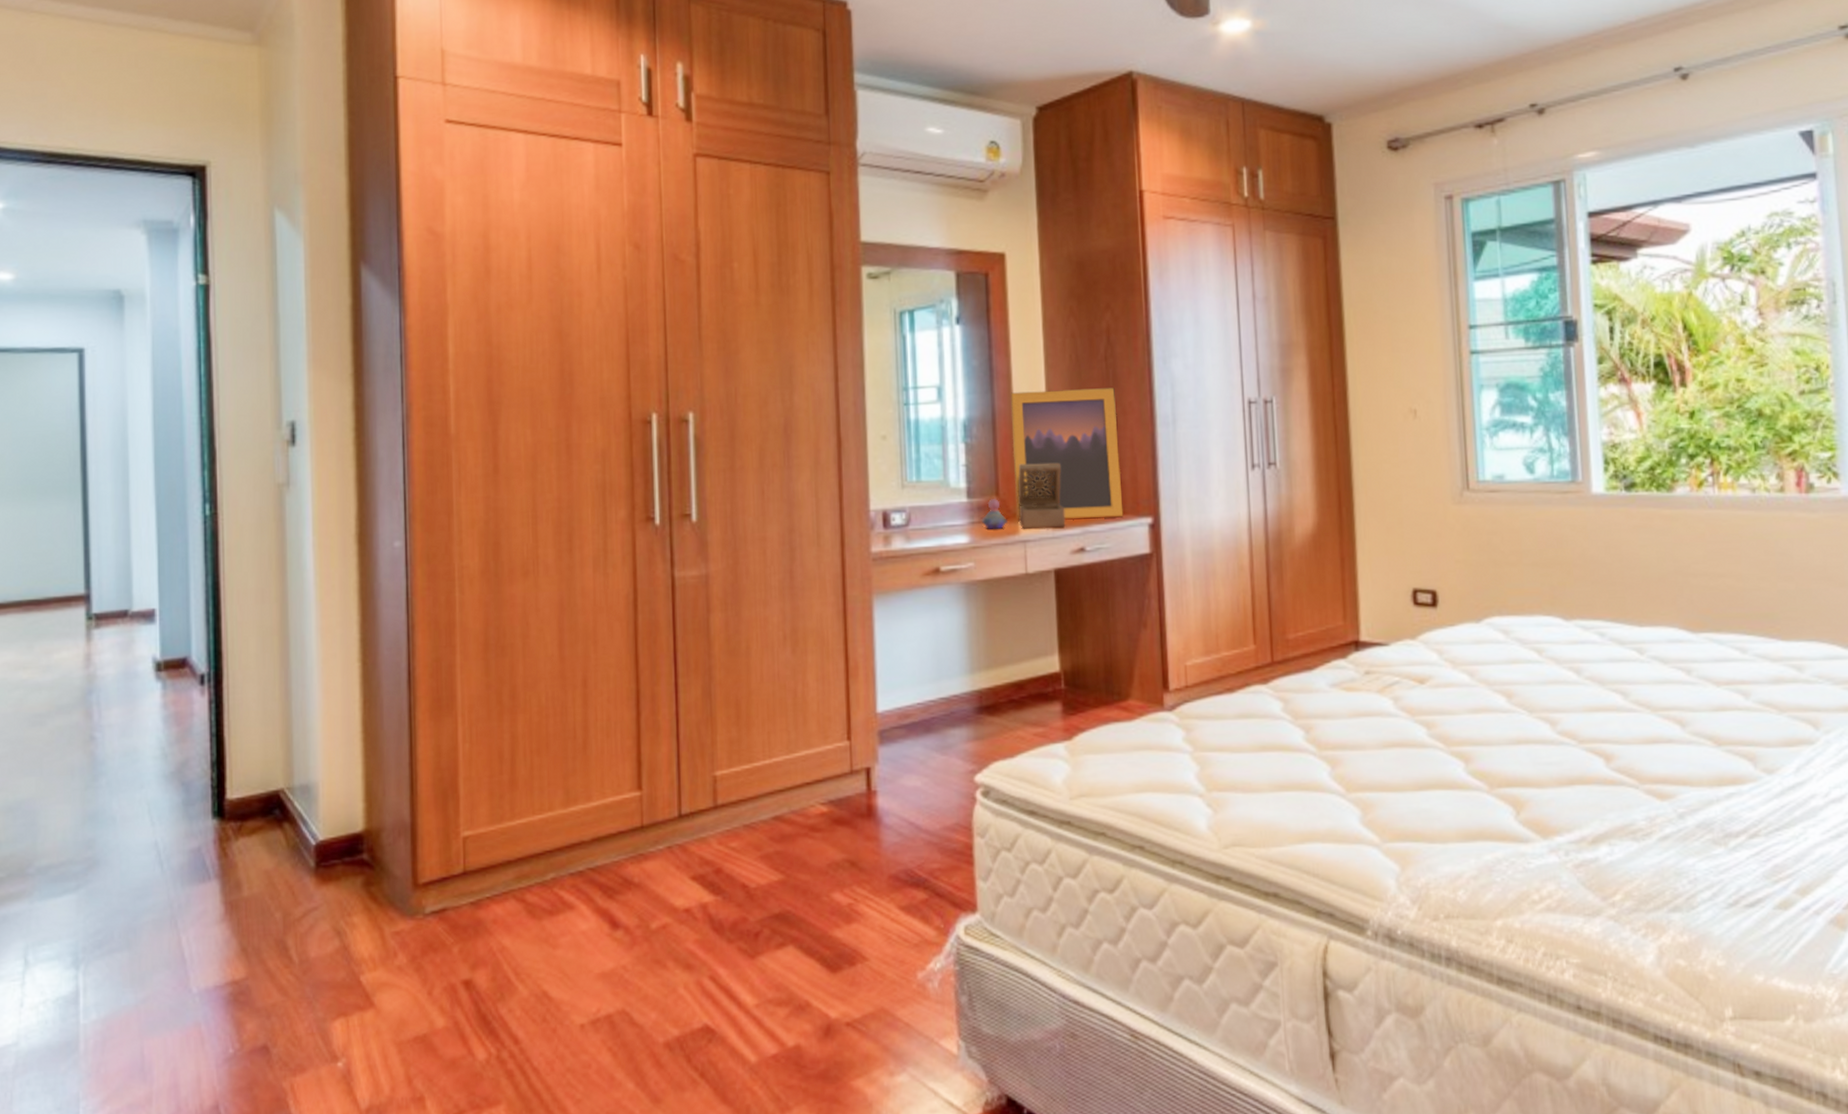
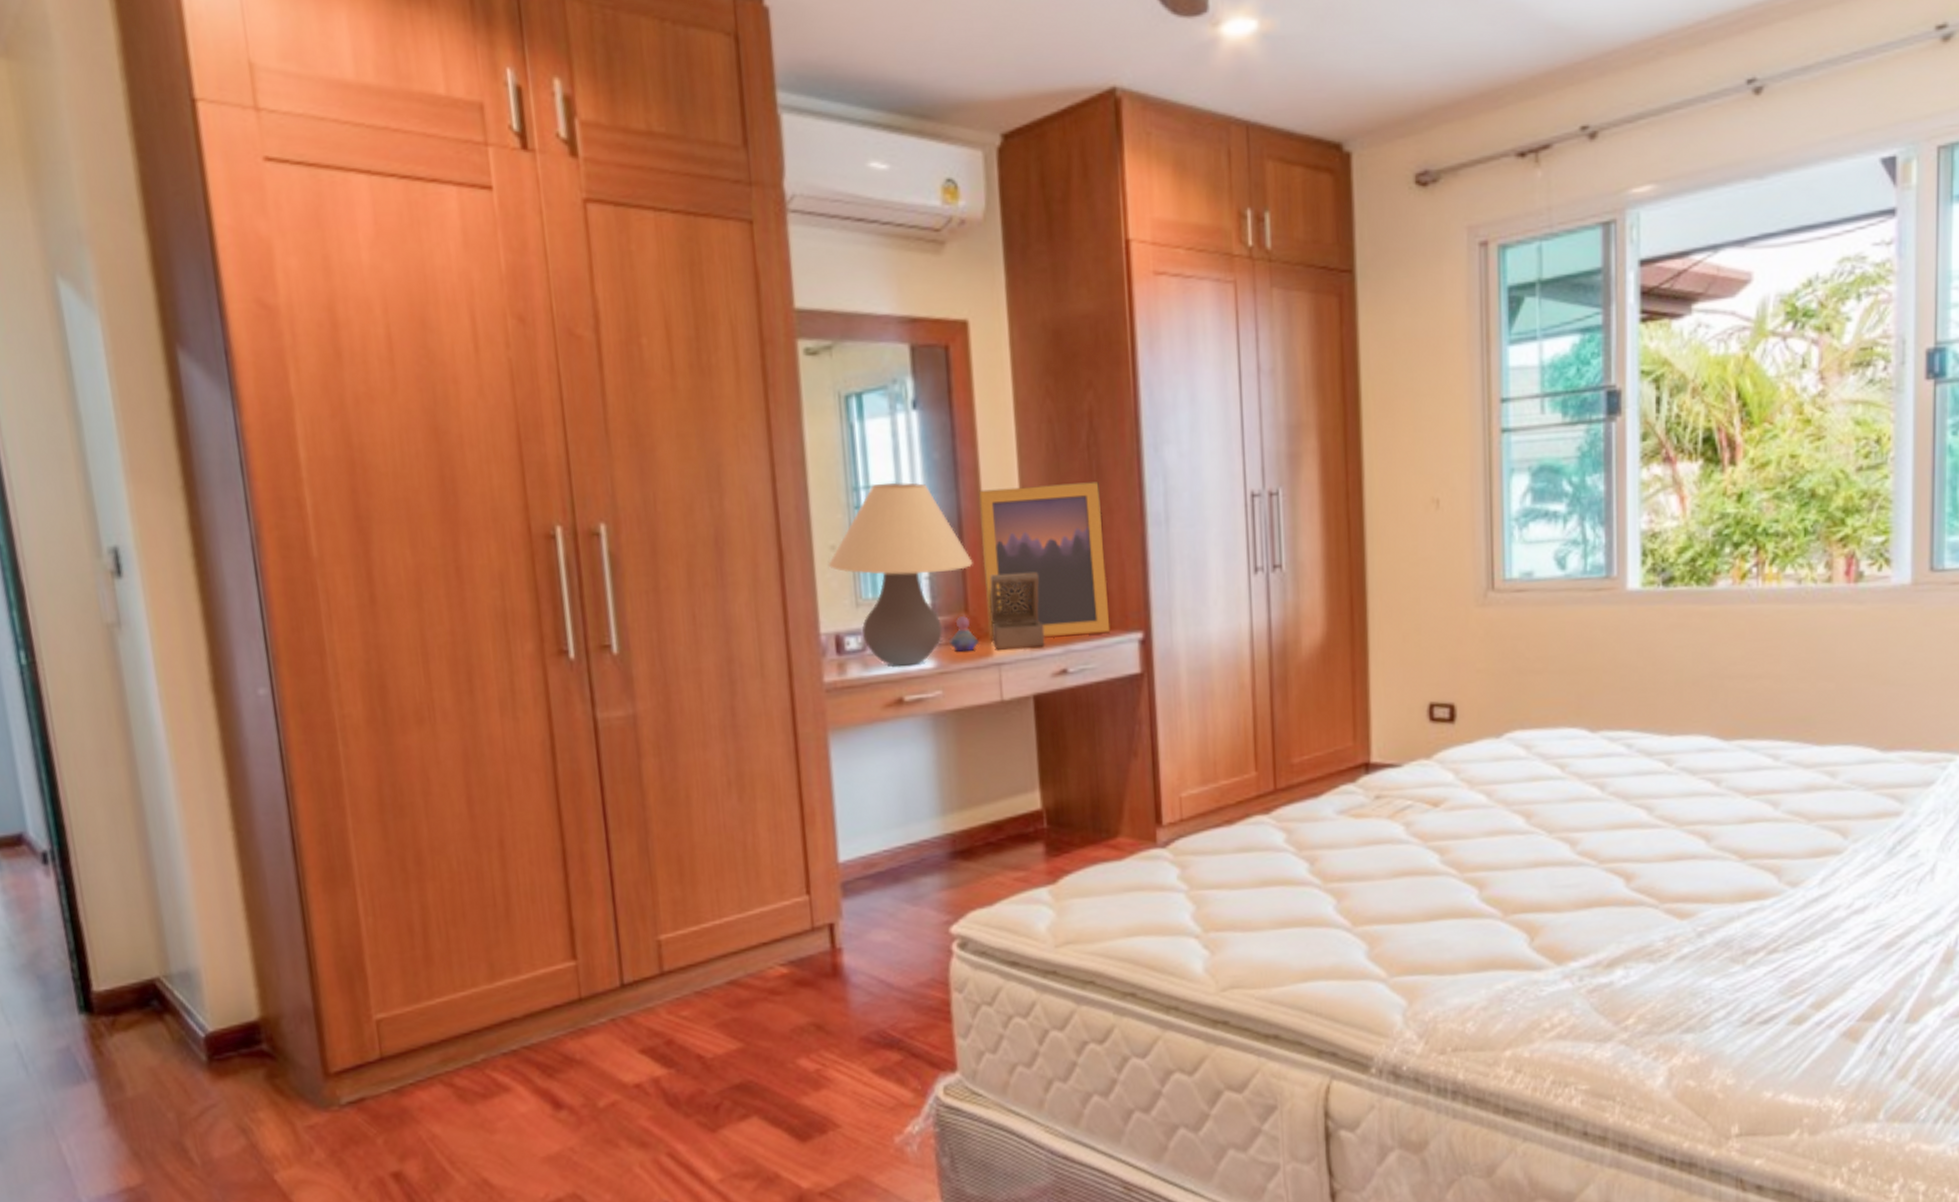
table lamp: none [880,384,1004,541] -> present [829,482,973,667]

